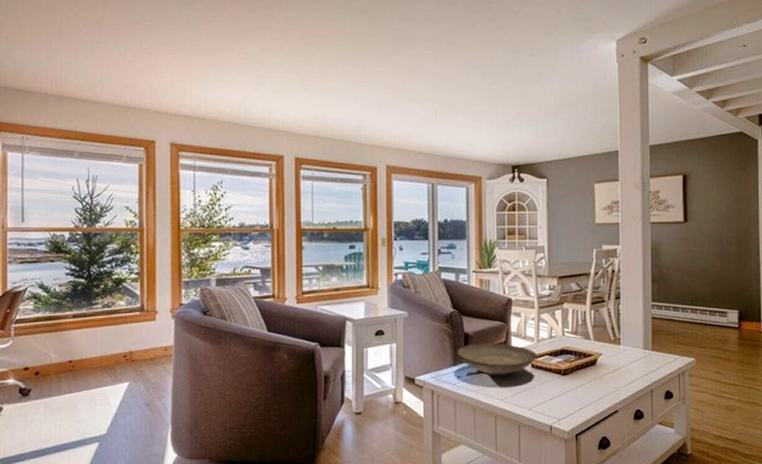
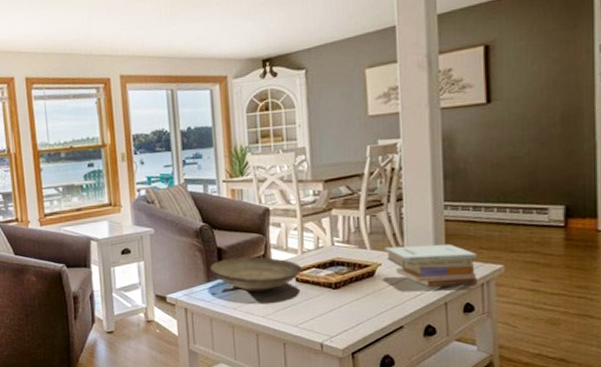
books: none [604,338,676,377] -> present [383,243,478,289]

